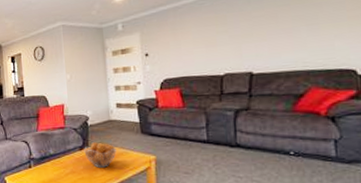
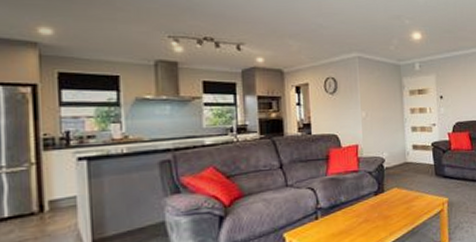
fruit basket: present [84,142,116,168] -> none [379,186,412,214]

